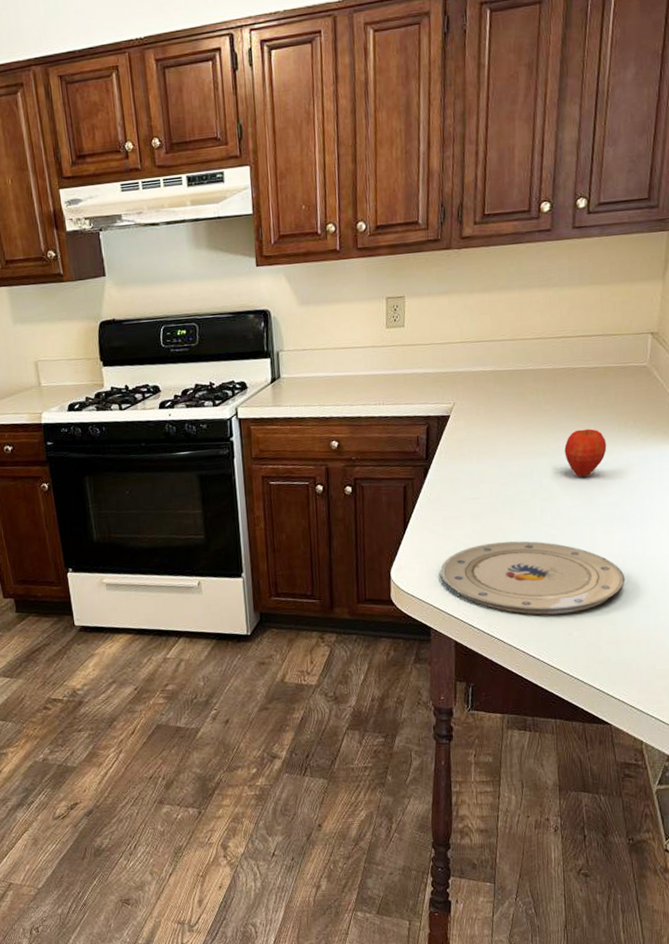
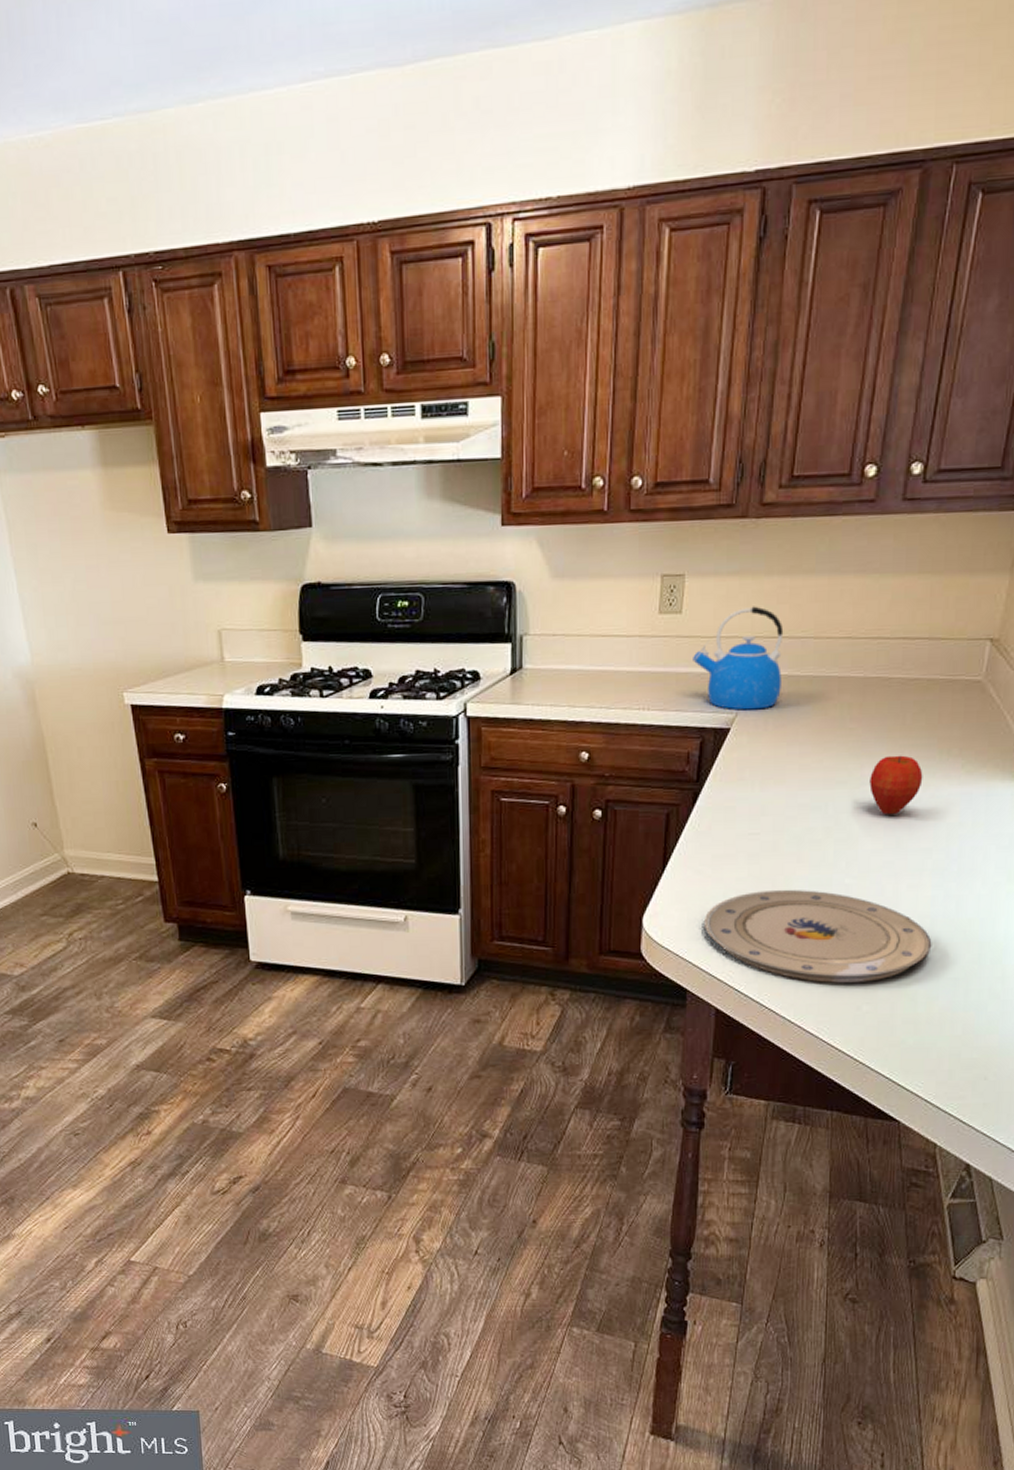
kettle: none [416,317,488,401] -> present [693,606,784,710]

